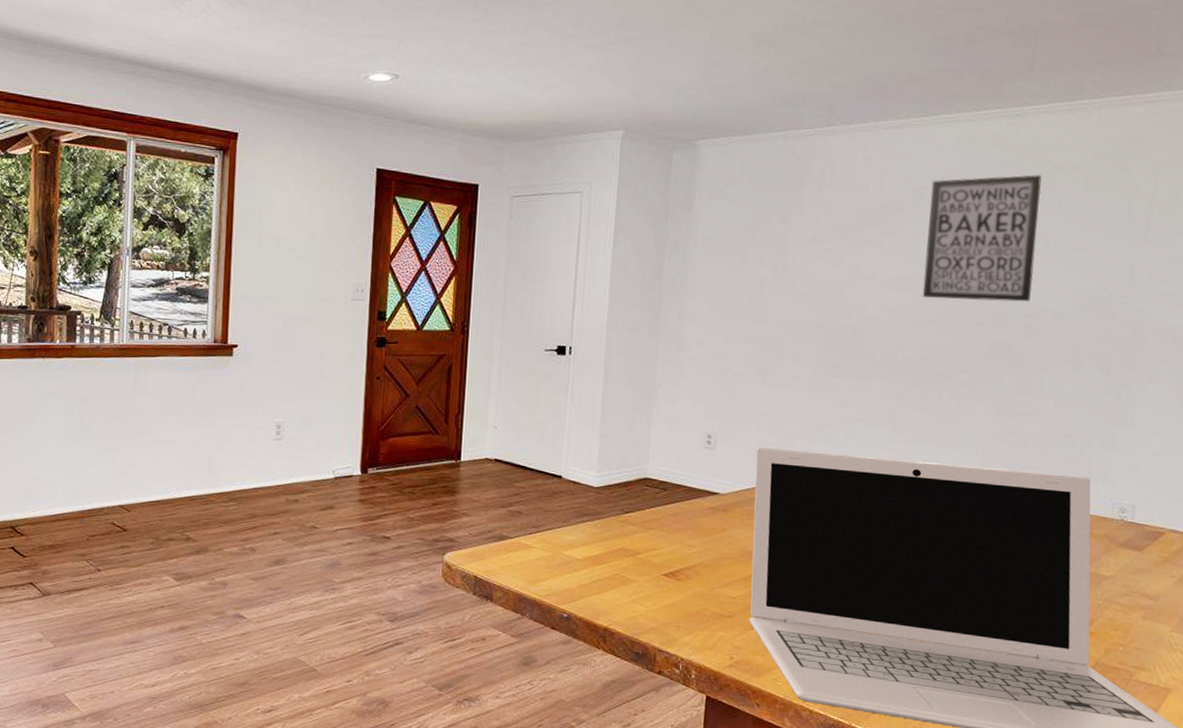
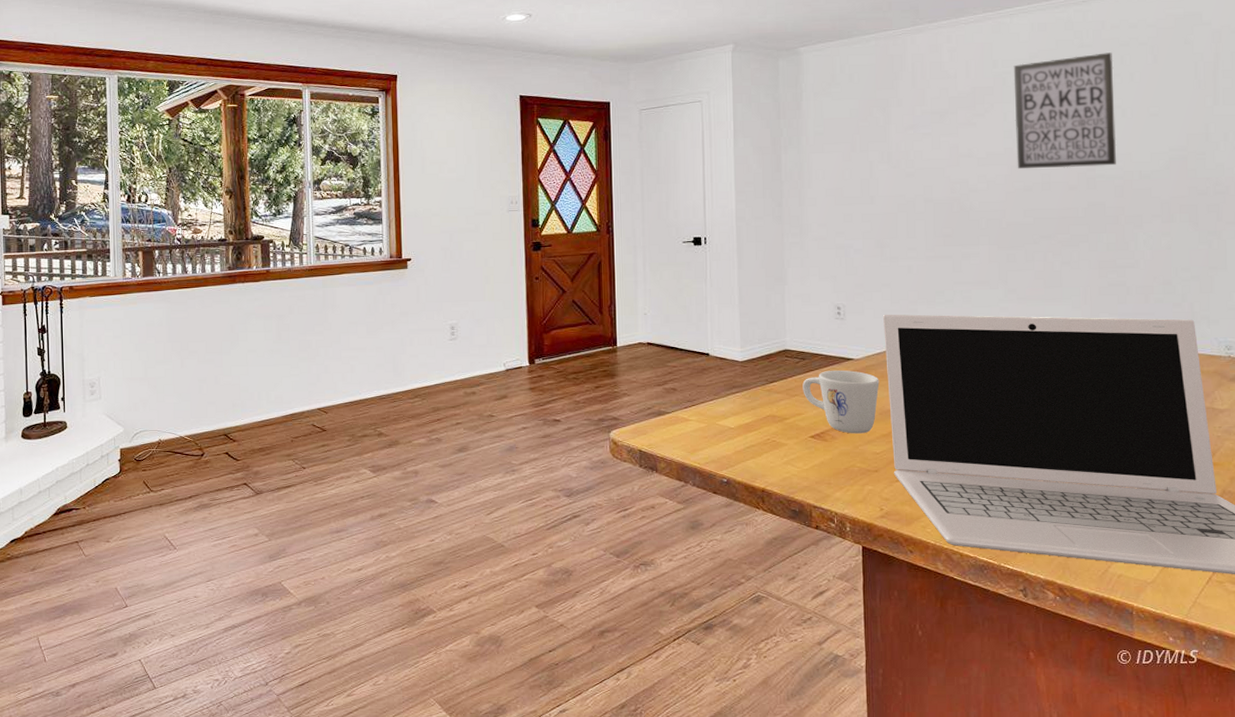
mug: none [660,503,745,576] -> present [802,370,880,434]

